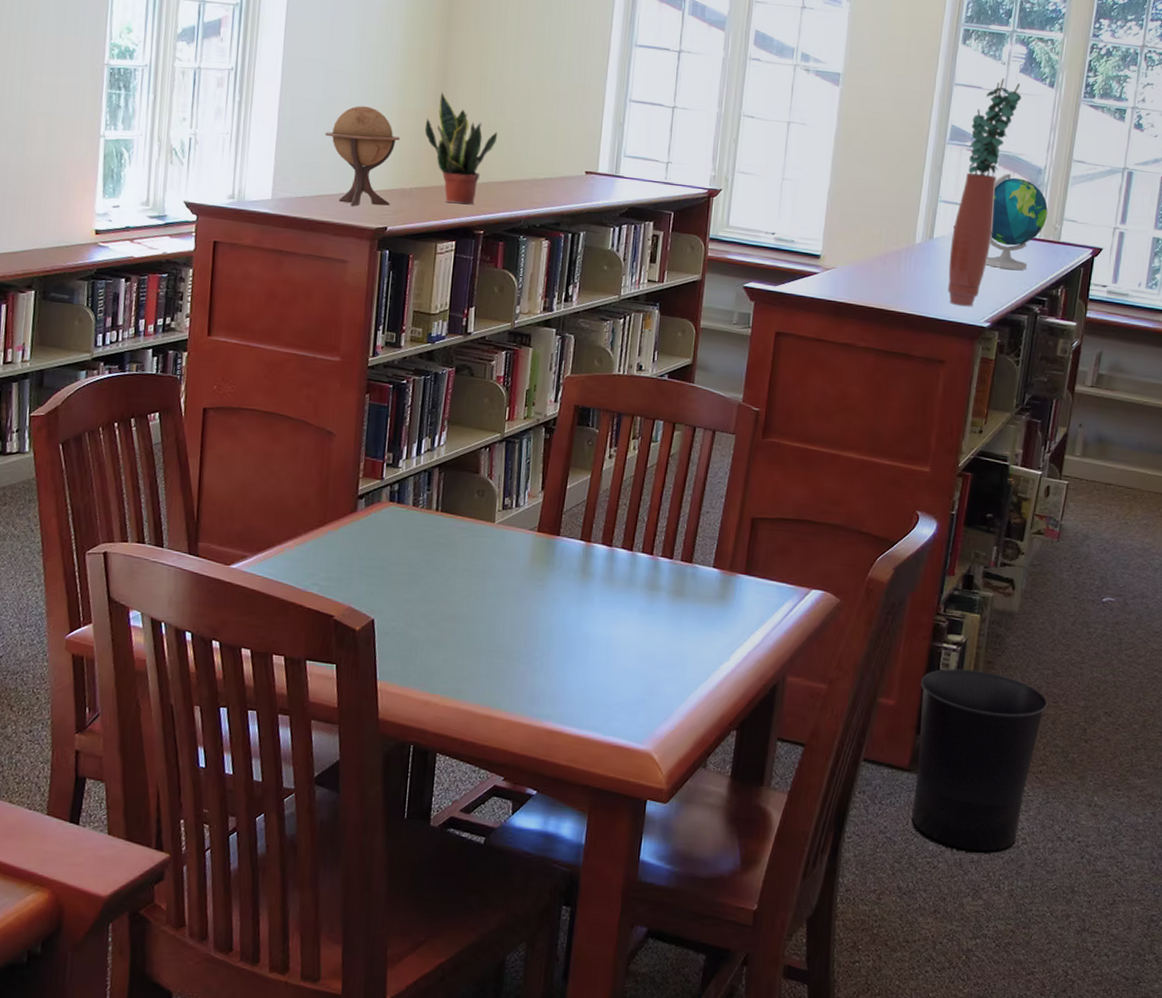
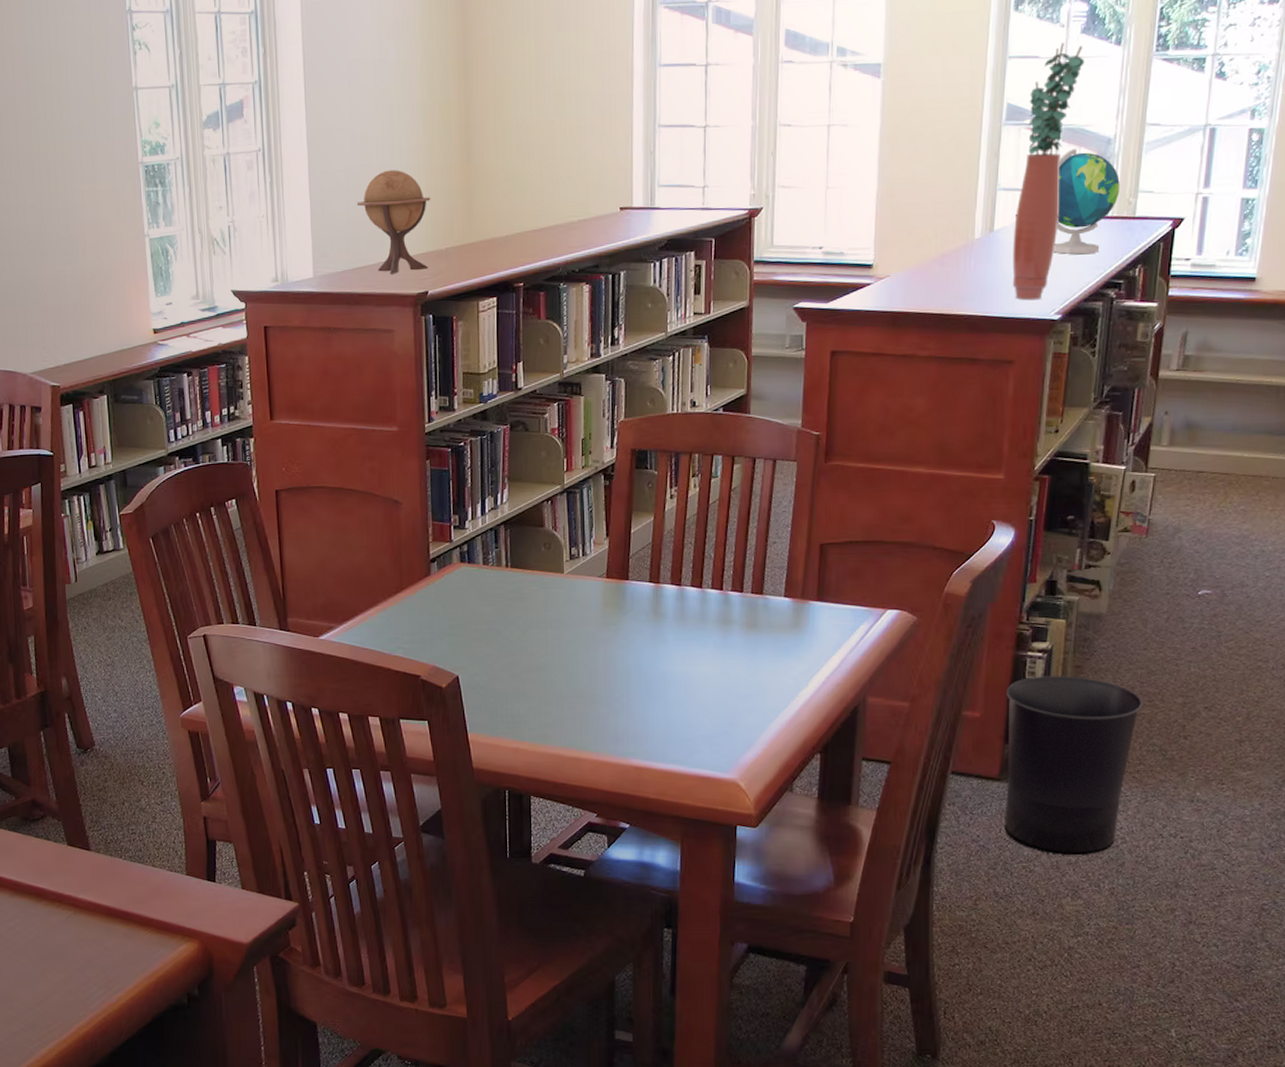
potted plant: present [424,92,498,205] -> none [453,144,528,259]

